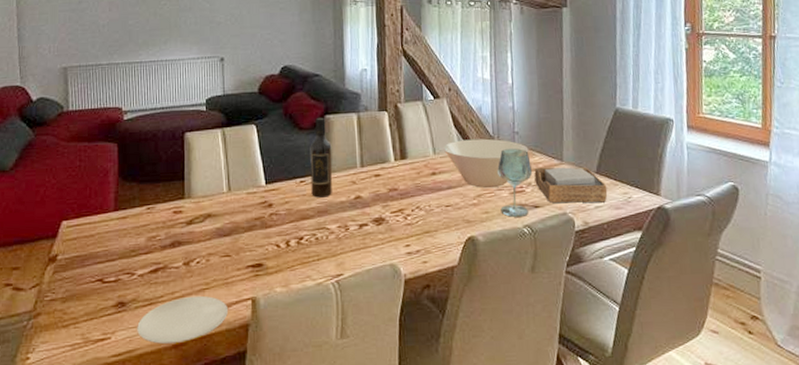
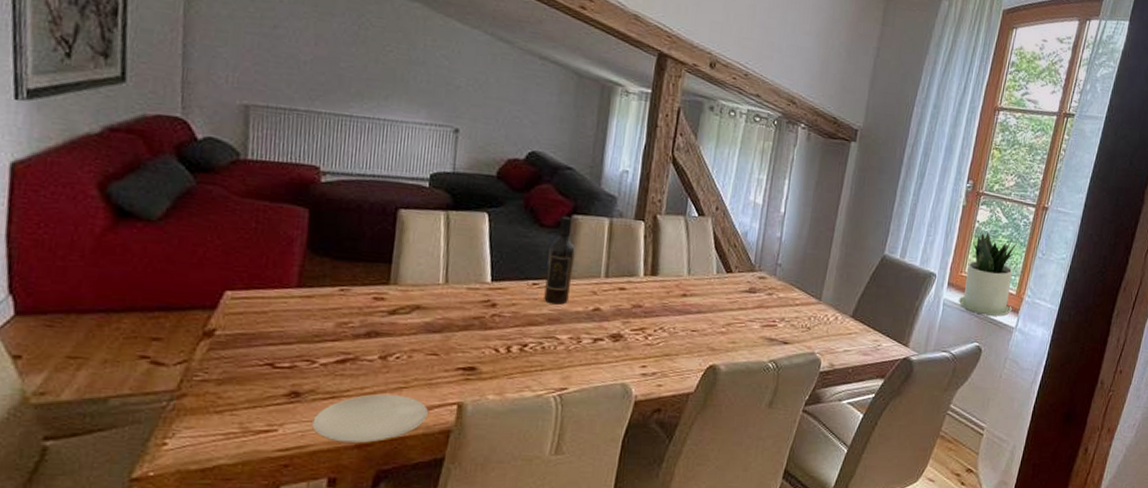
bowl: present [443,138,529,189] -> none [699,263,789,319]
wine glass: present [496,148,533,217] -> none [748,280,789,351]
napkin holder: present [534,167,608,204] -> none [789,303,860,347]
planter: none [701,70,761,153] -> present [958,232,1017,316]

